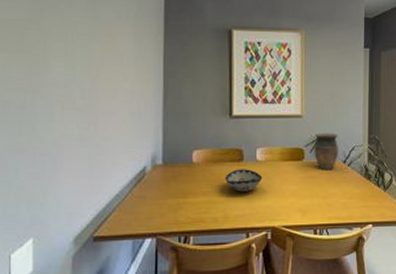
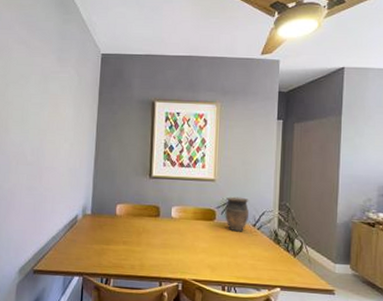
decorative bowl: present [225,169,263,192] -> none [143,224,177,245]

